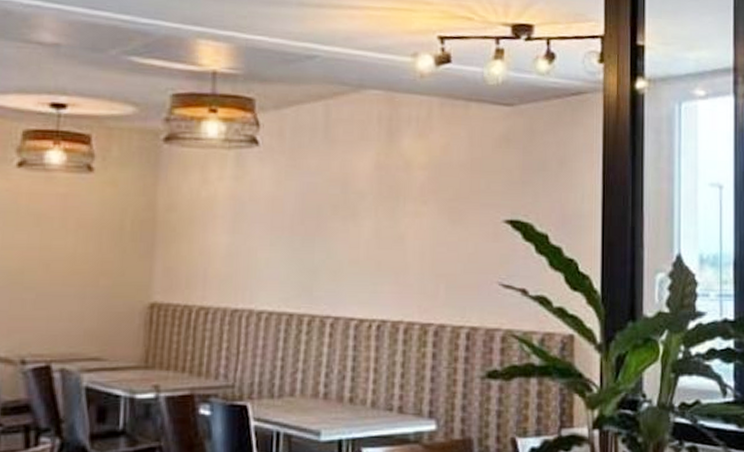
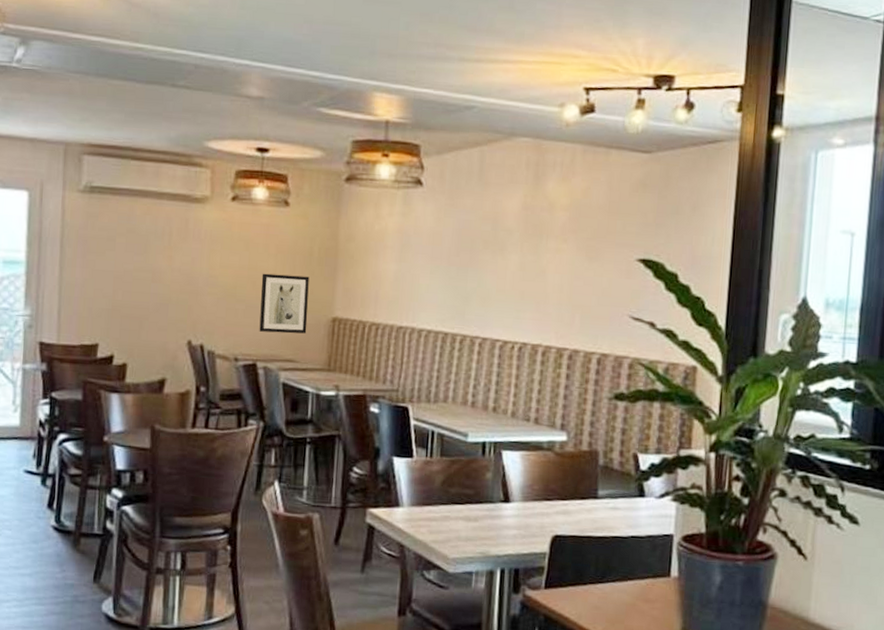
wall art: none [54,253,120,326] -> present [259,273,309,334]

